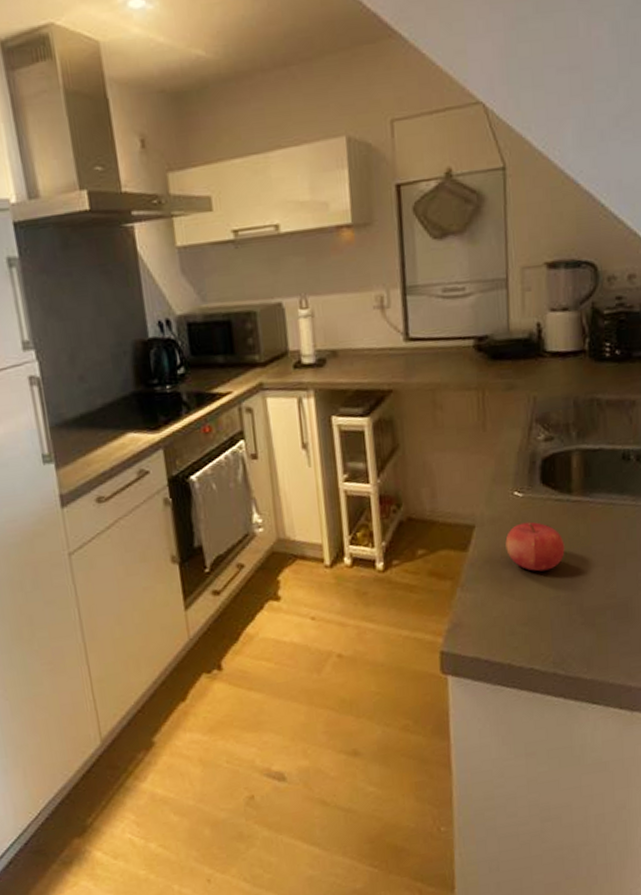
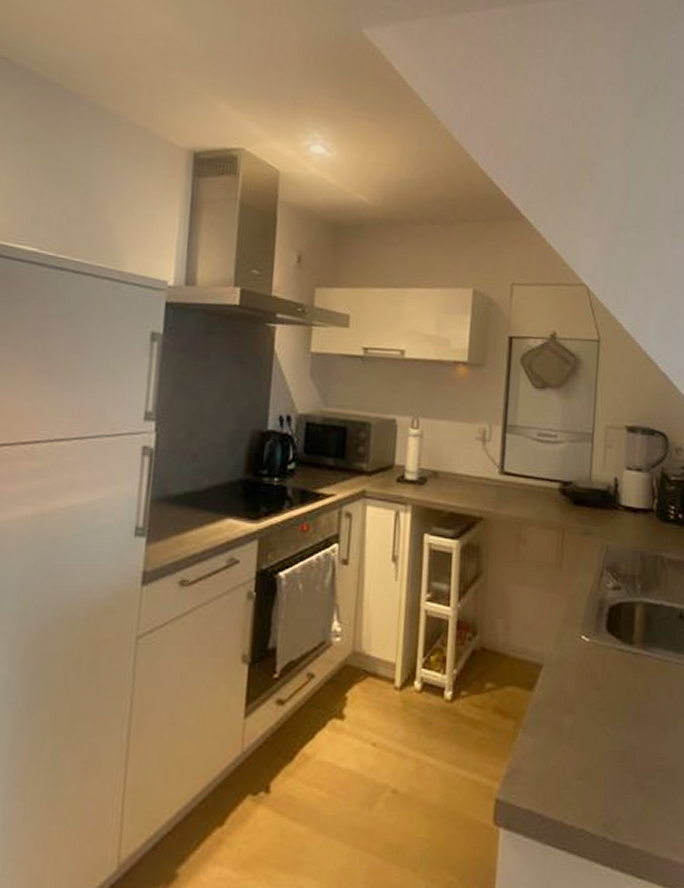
fruit: present [505,521,565,572] -> none [569,668,623,722]

